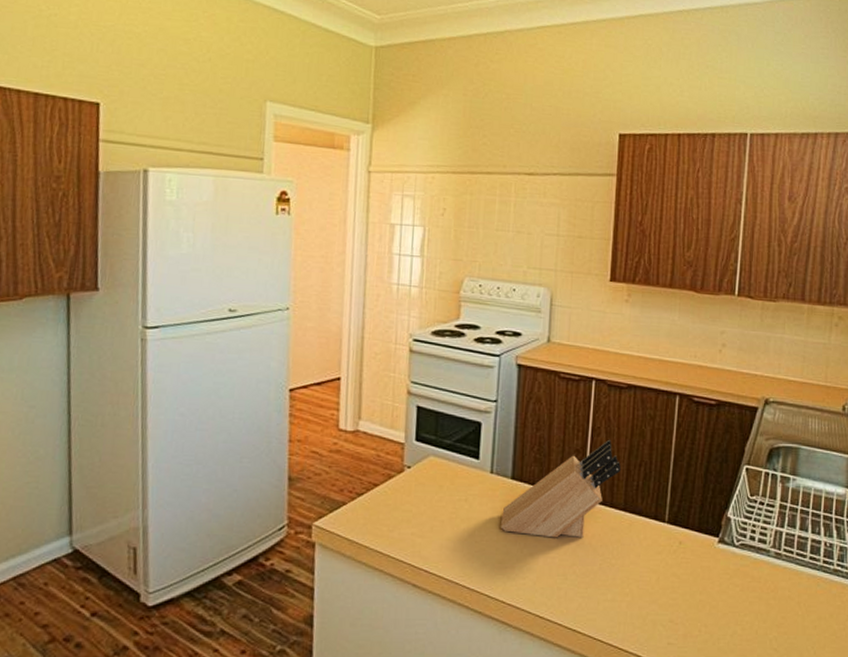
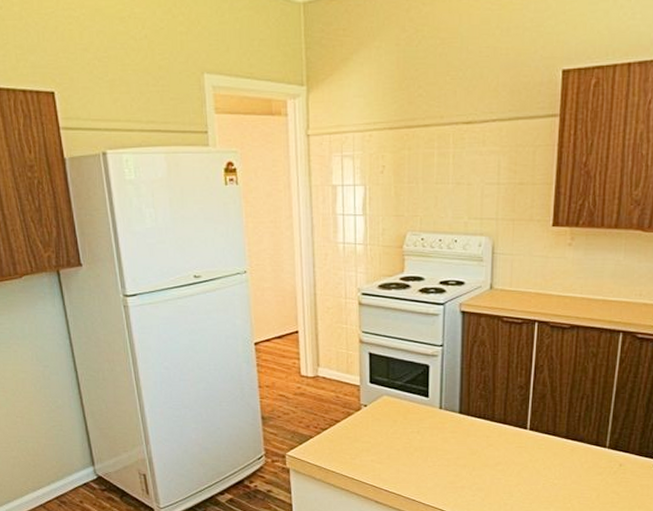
knife block: present [500,439,621,538] -> none [450,376,563,463]

